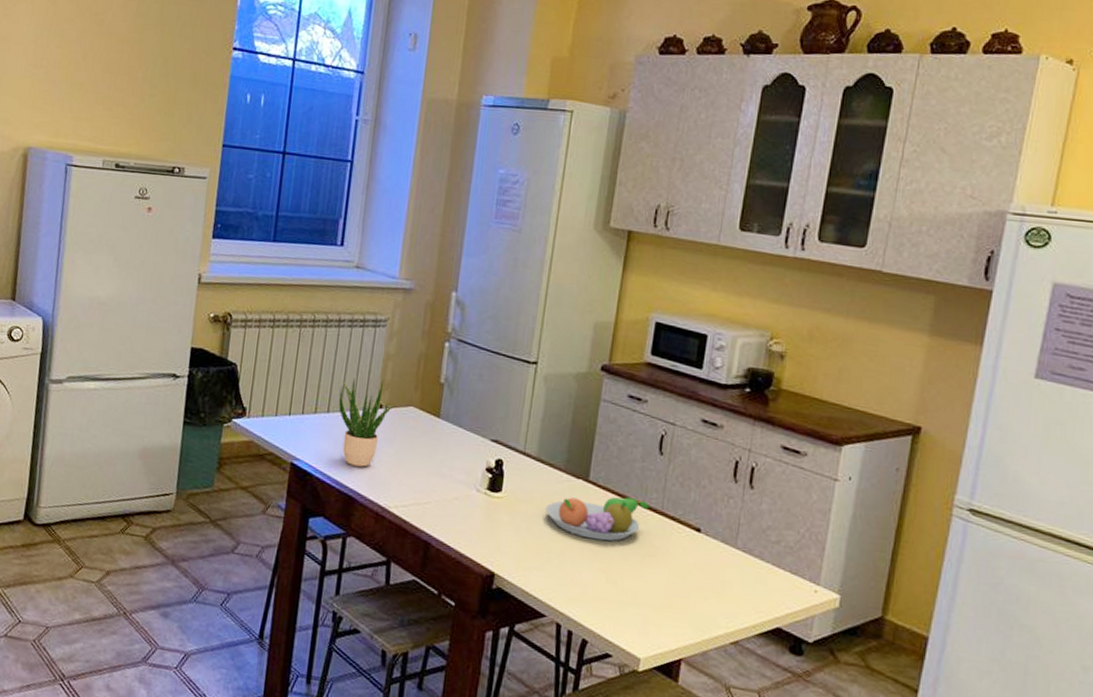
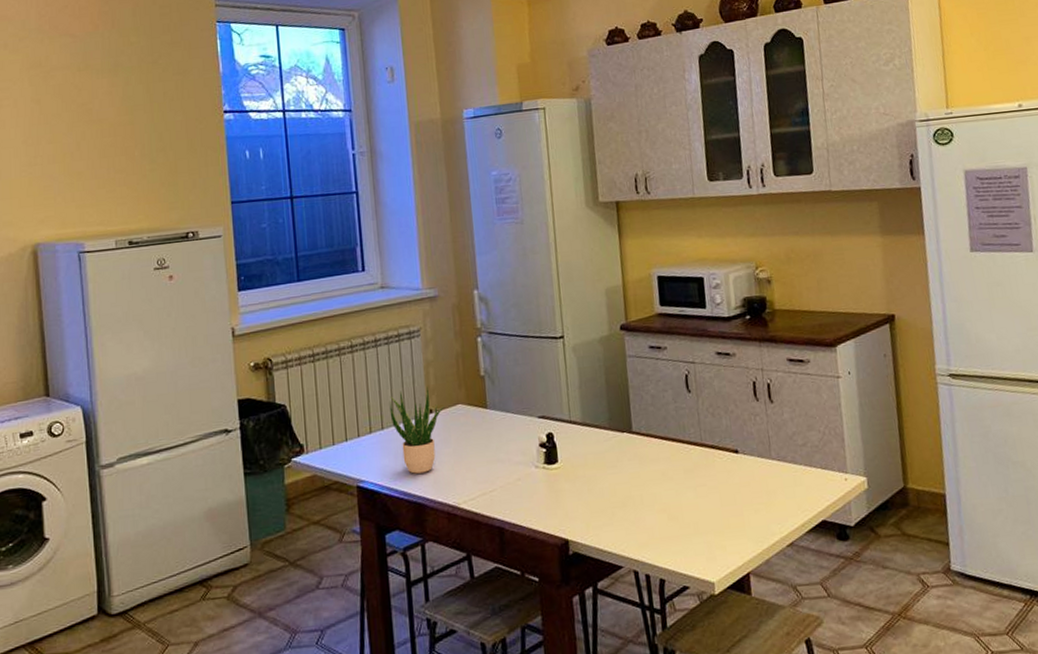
fruit bowl: present [545,497,650,541] -> none [600,437,690,485]

